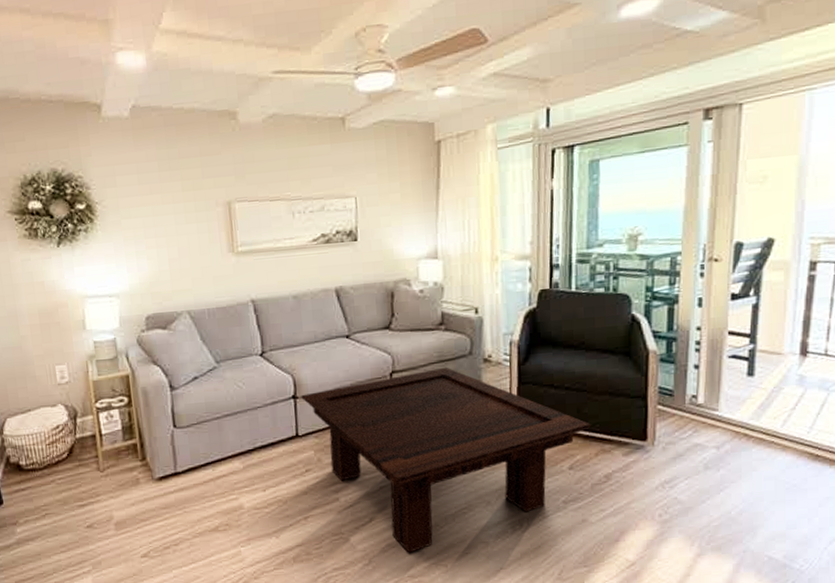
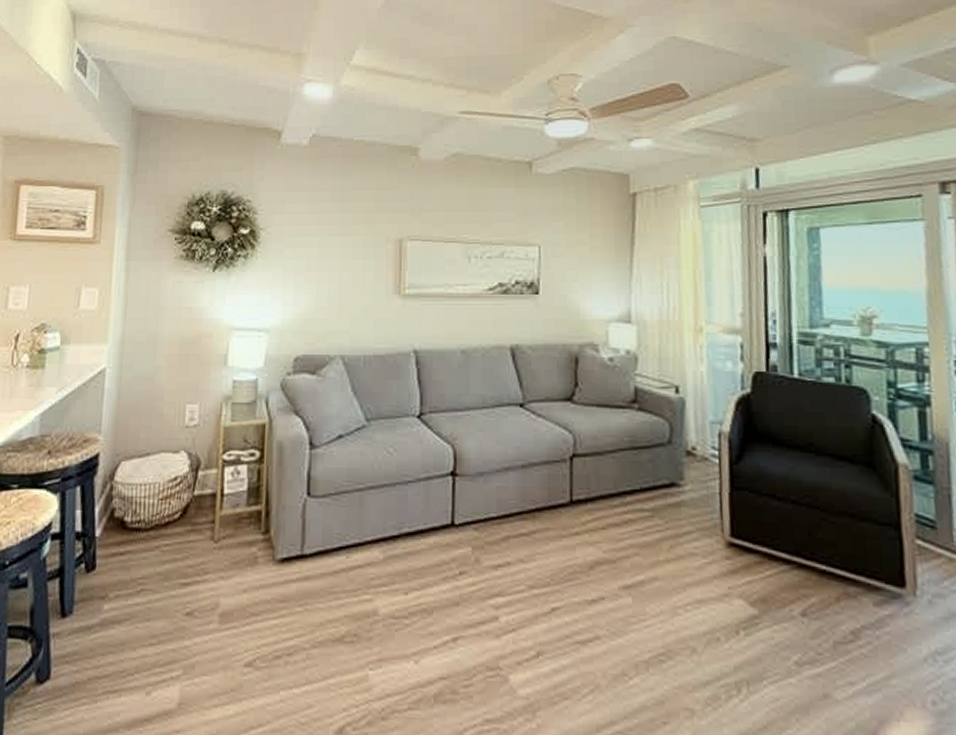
coffee table: present [301,367,591,553] -> none [461,456,828,711]

